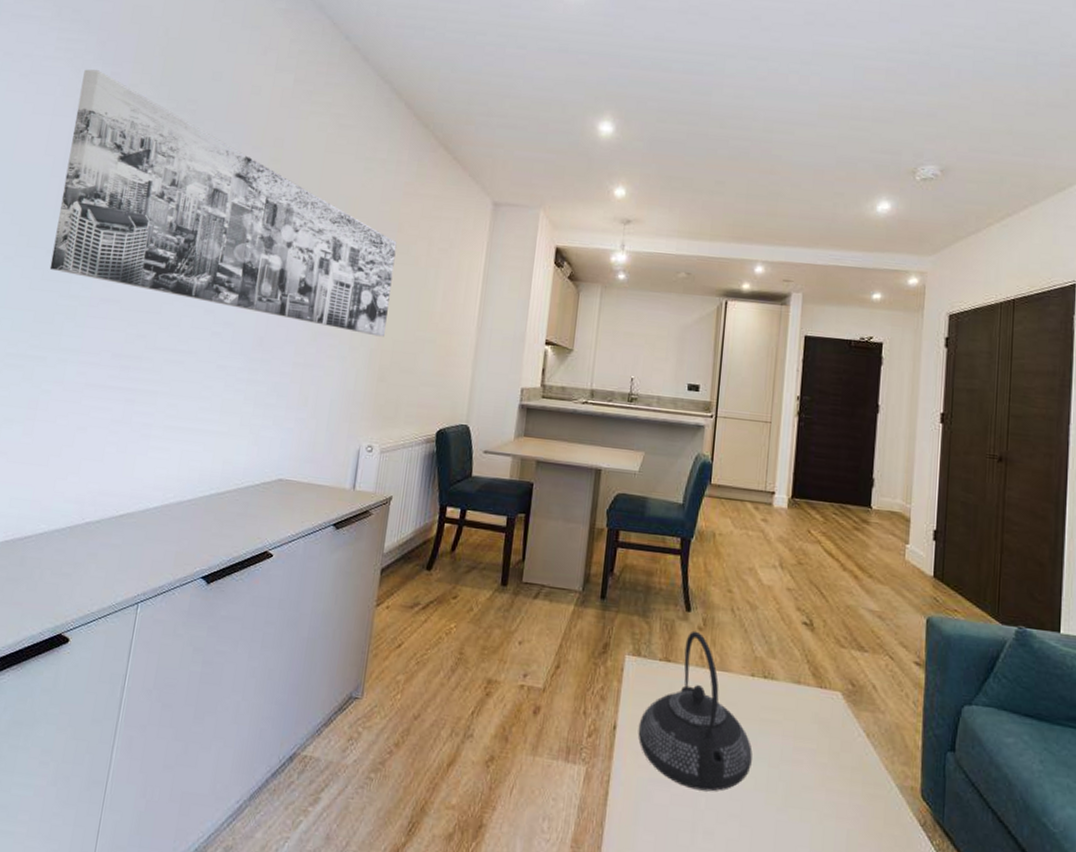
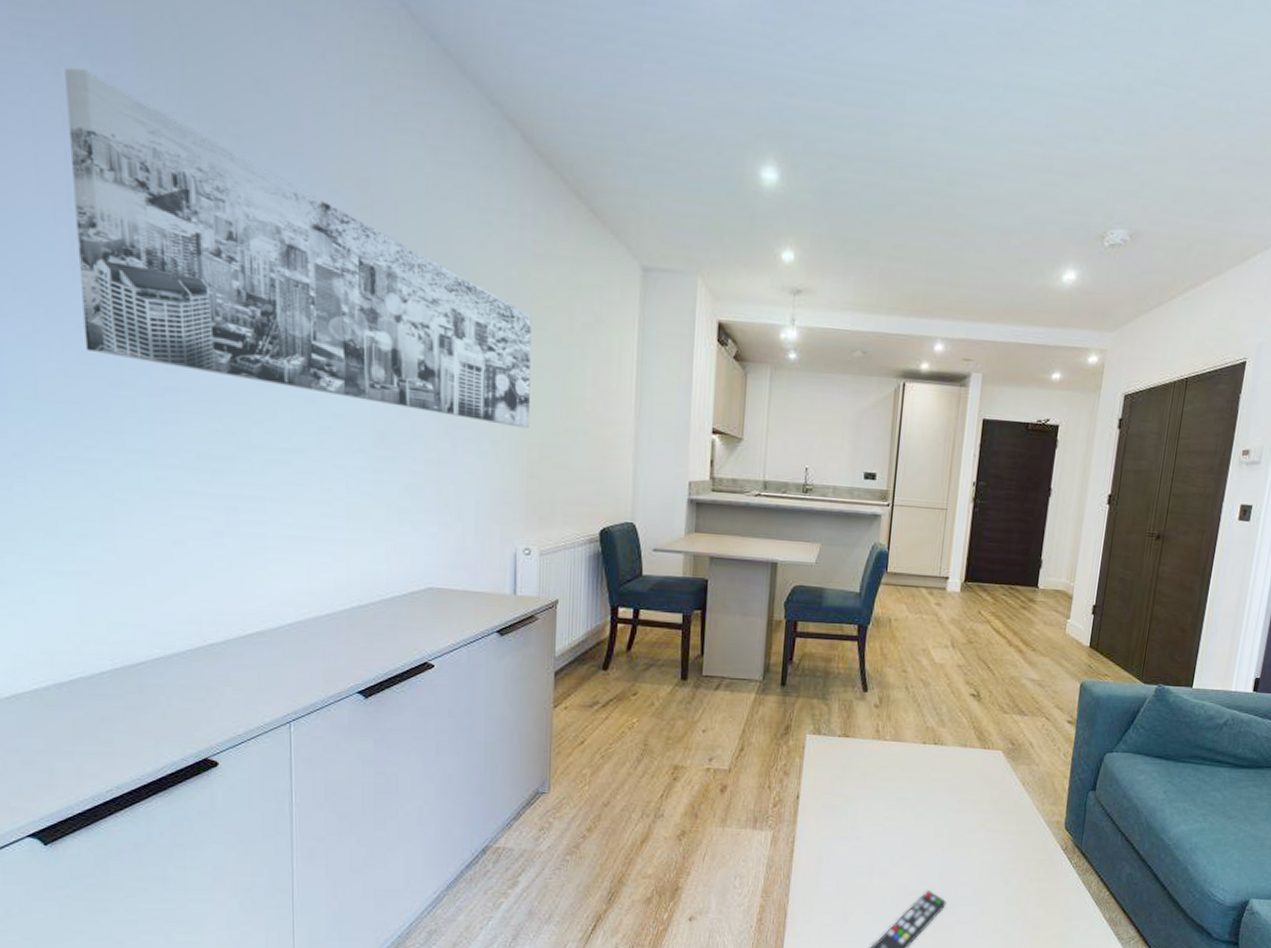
teapot: present [638,630,753,792] -> none [819,708,923,841]

